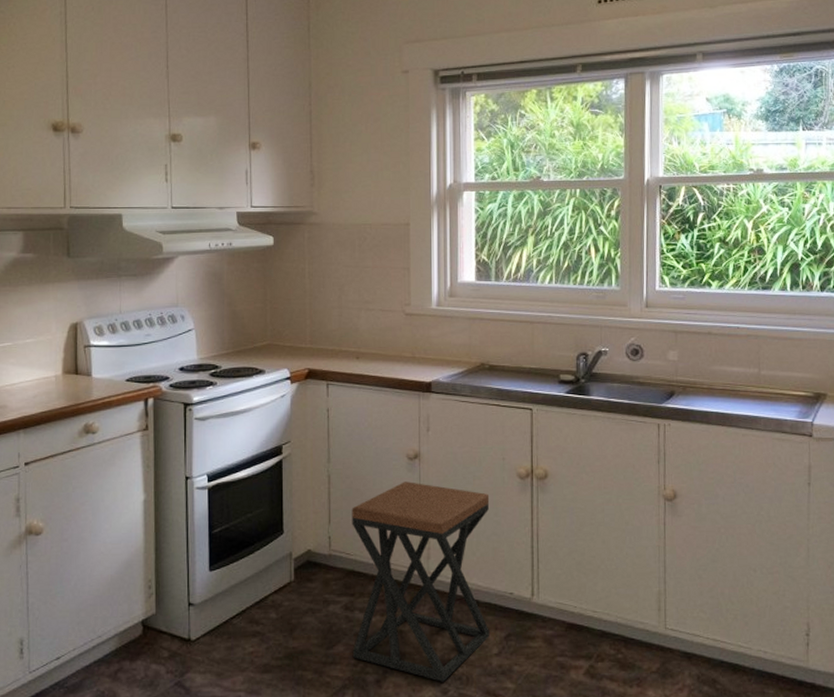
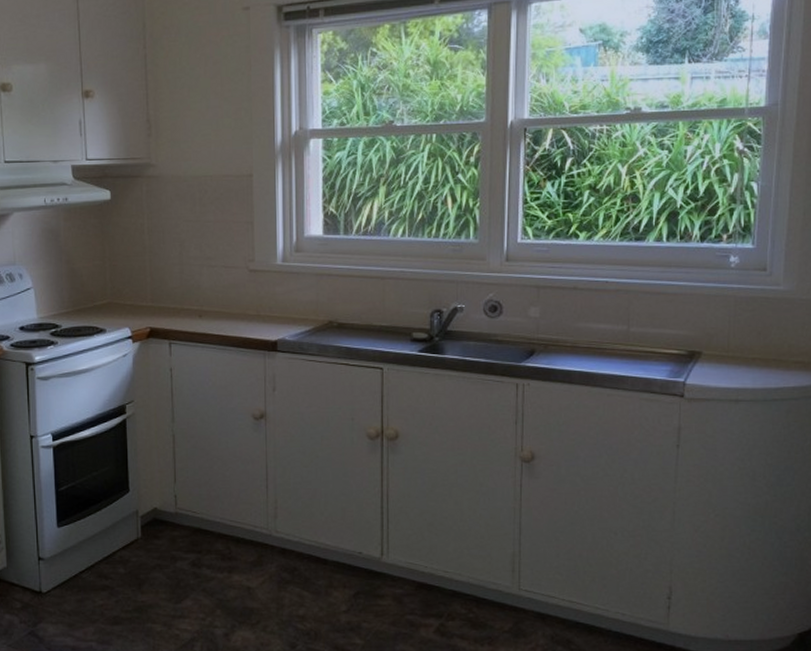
stool: present [352,481,490,682] -> none [197,441,338,637]

